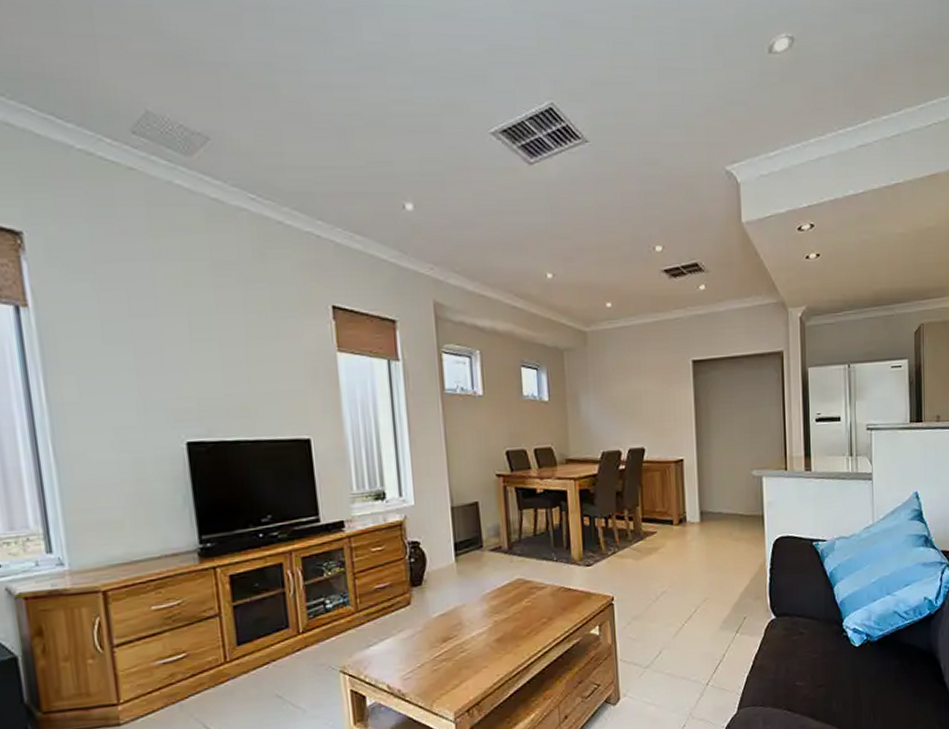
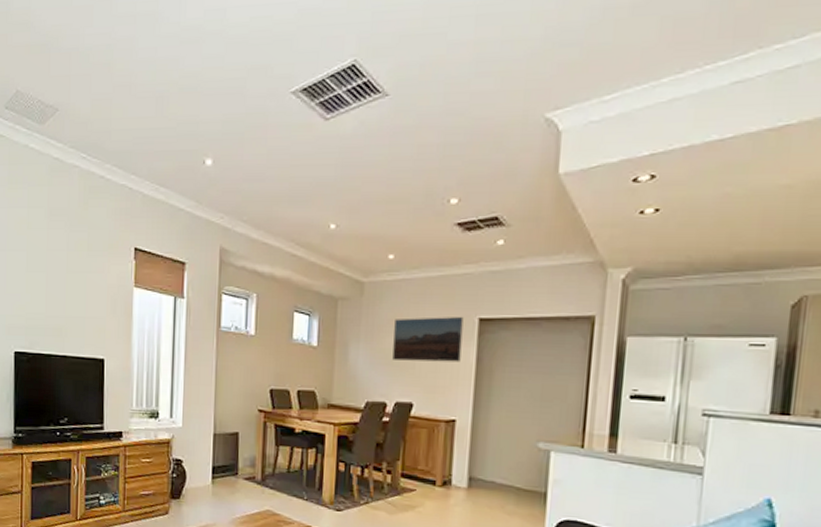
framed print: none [619,359,681,408] -> present [392,316,464,362]

